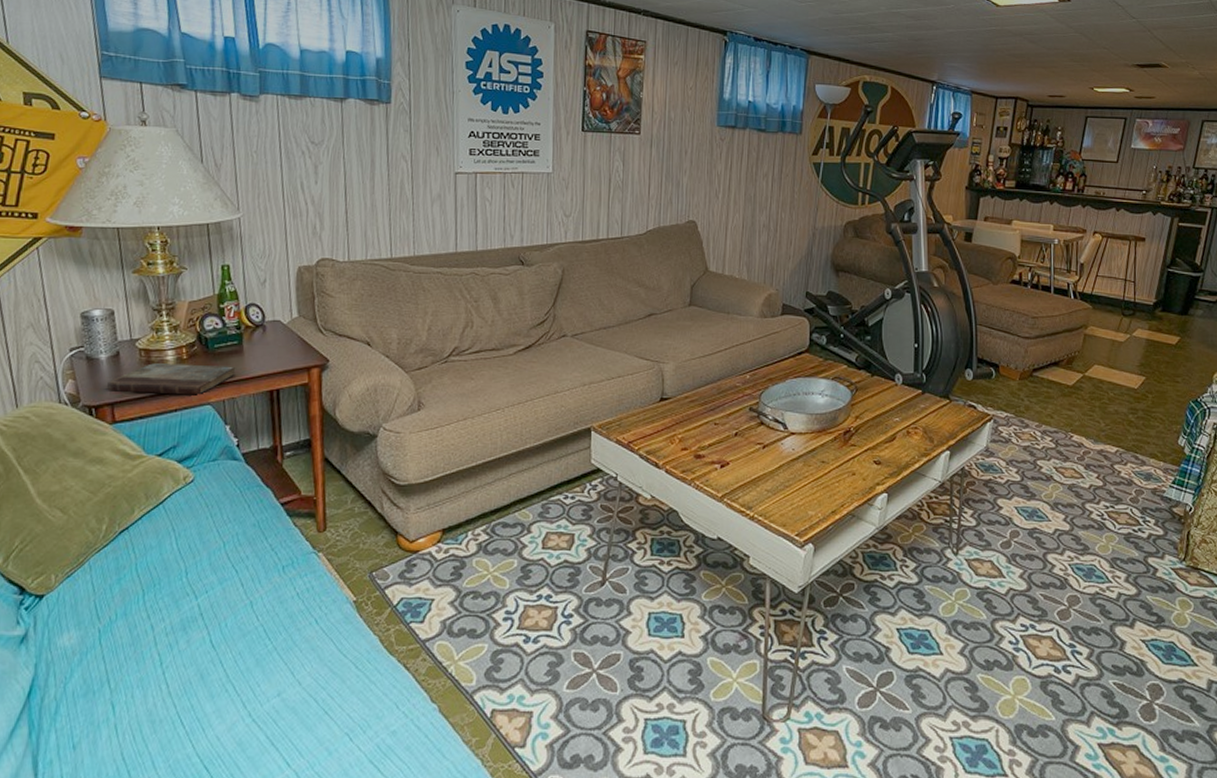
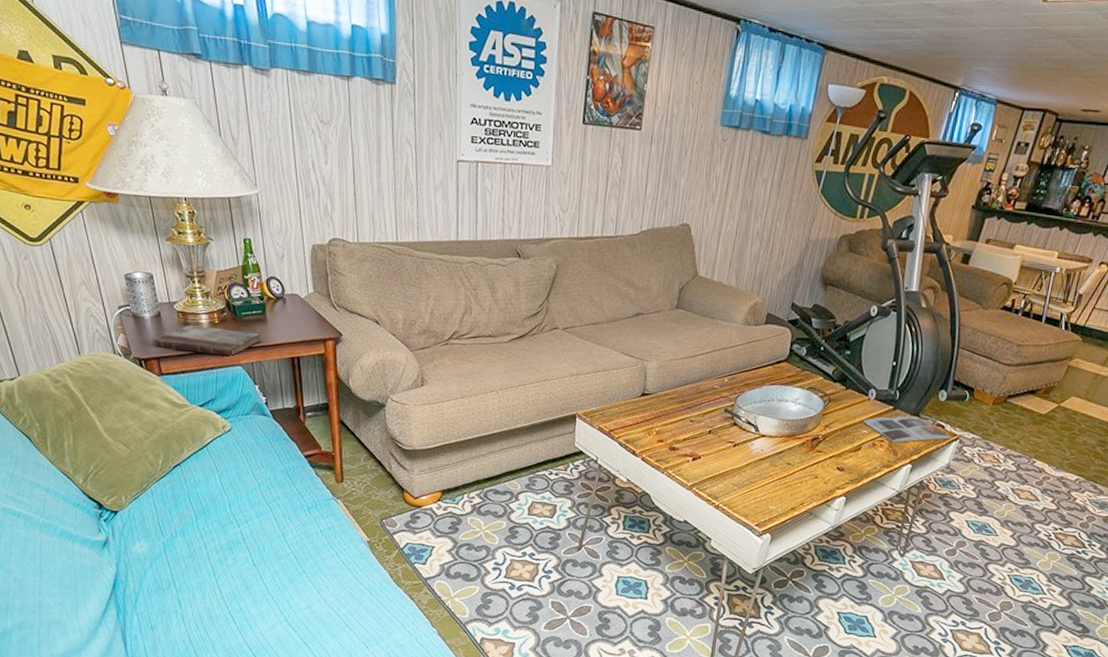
magazine: none [893,399,985,428] -> present [863,415,952,443]

